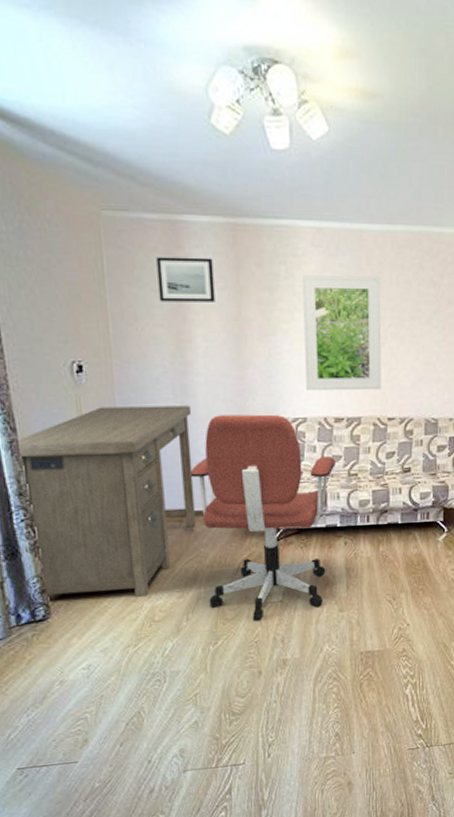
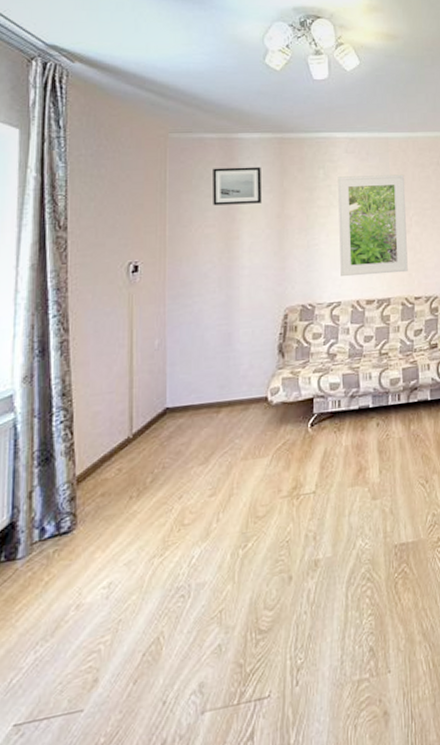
desk: present [15,405,196,598] -> none [66,297,235,504]
office chair: present [190,414,336,622] -> none [230,300,367,518]

